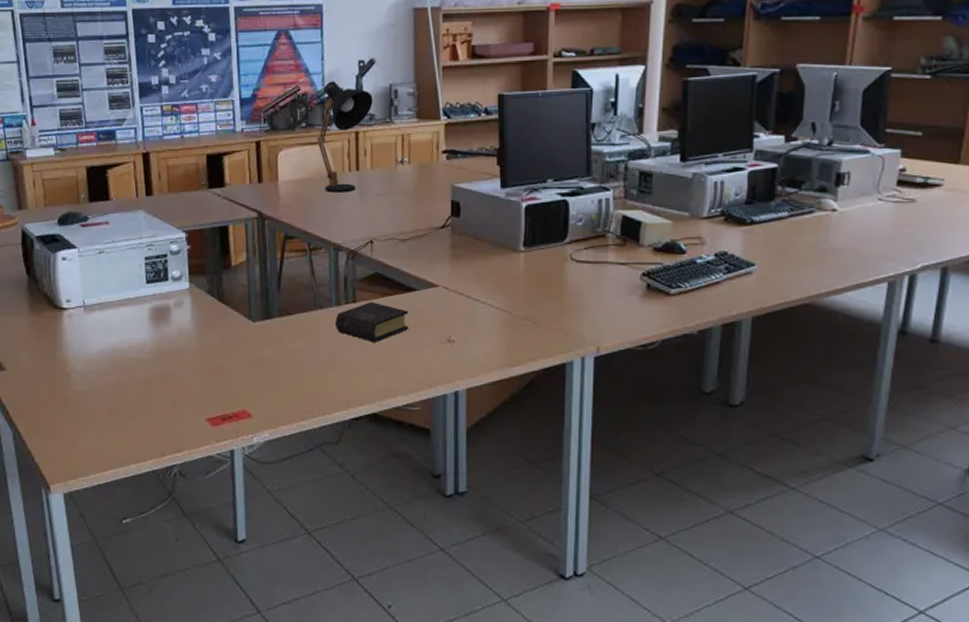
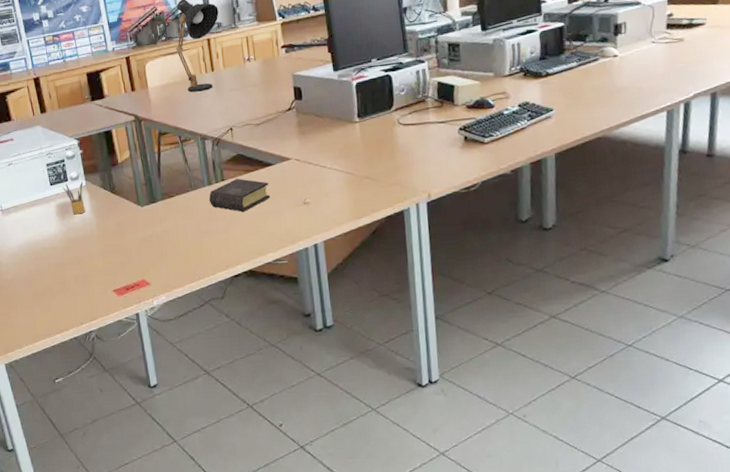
pencil box: none [161,283,187,322] -> present [63,181,85,215]

